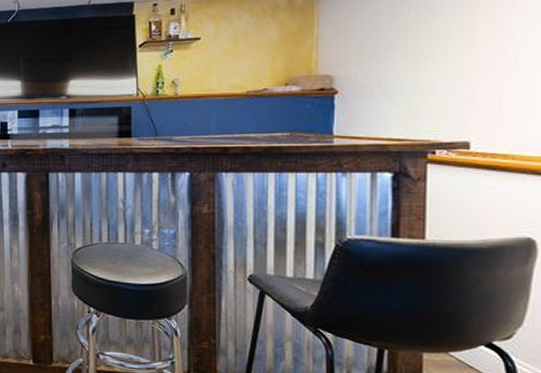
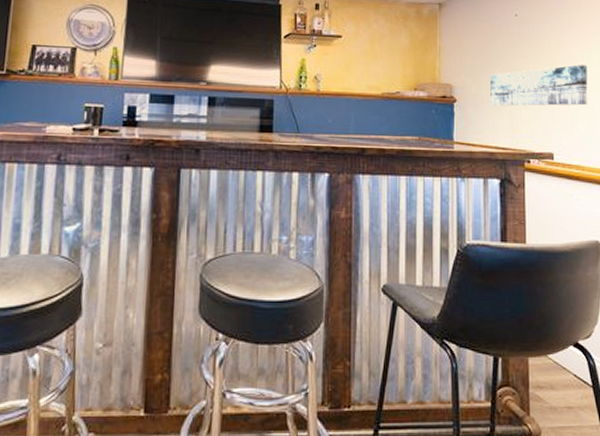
wall art: none [381,35,529,94] -> present [489,65,588,106]

